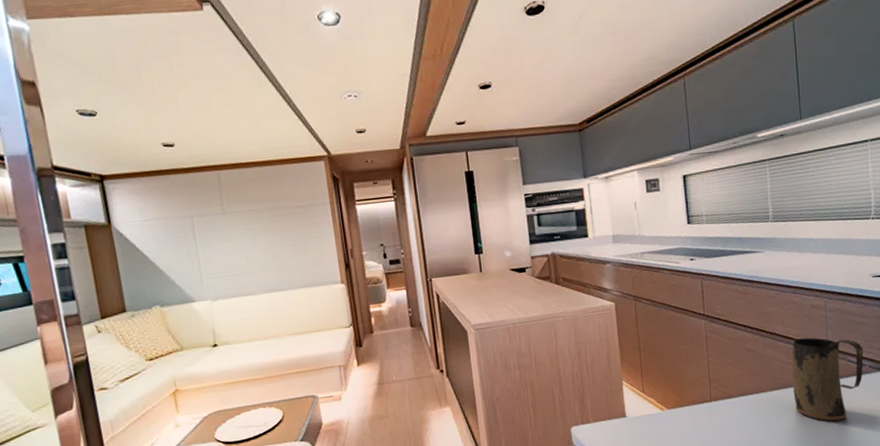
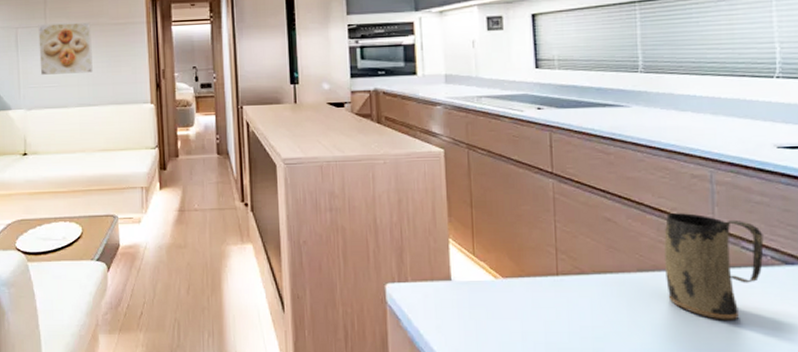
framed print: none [215,206,279,264] -> present [38,22,93,75]

